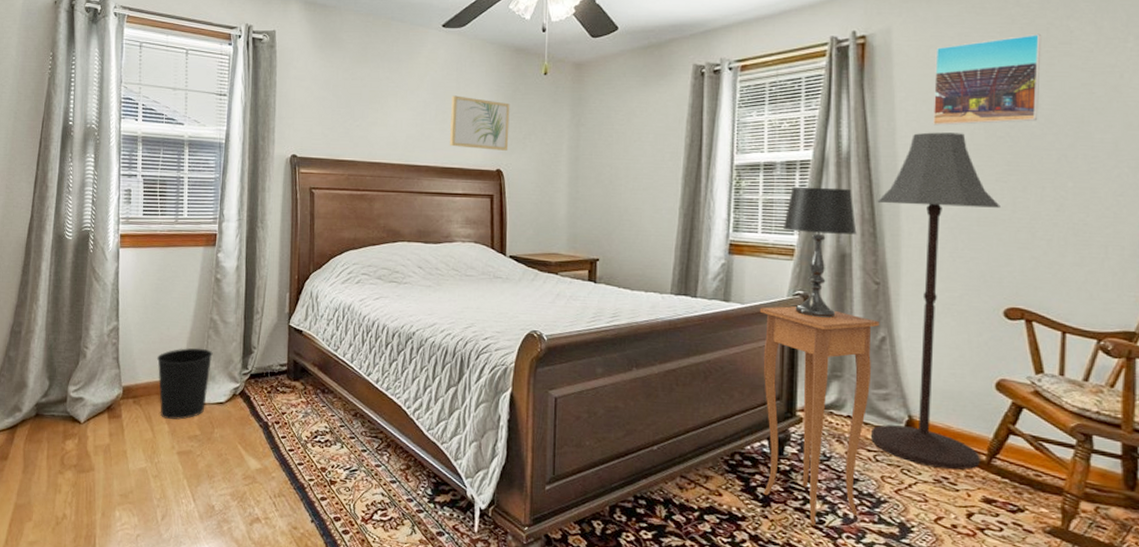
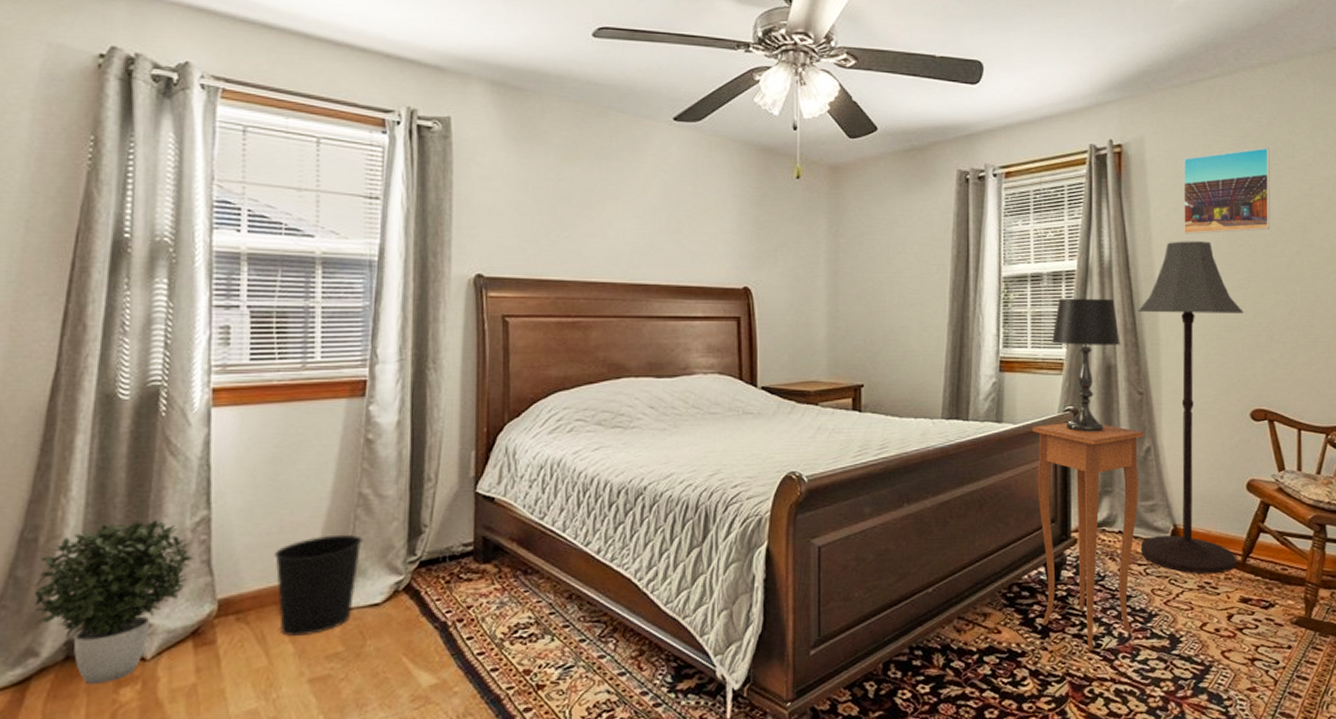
potted plant: none [19,324,109,436] -> present [34,519,194,685]
wall art: present [450,95,510,151] -> none [686,201,758,265]

